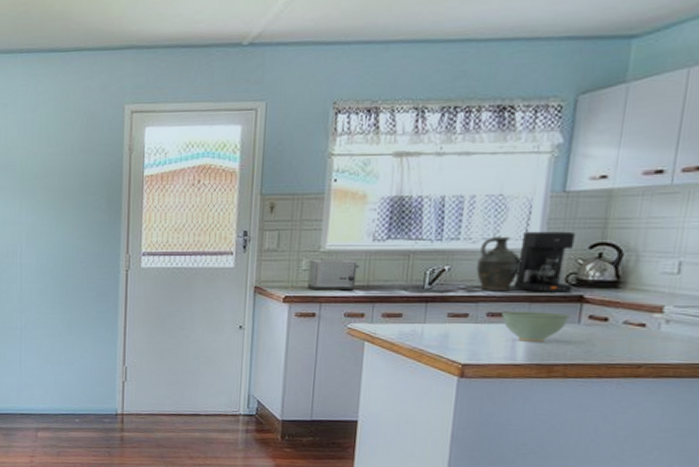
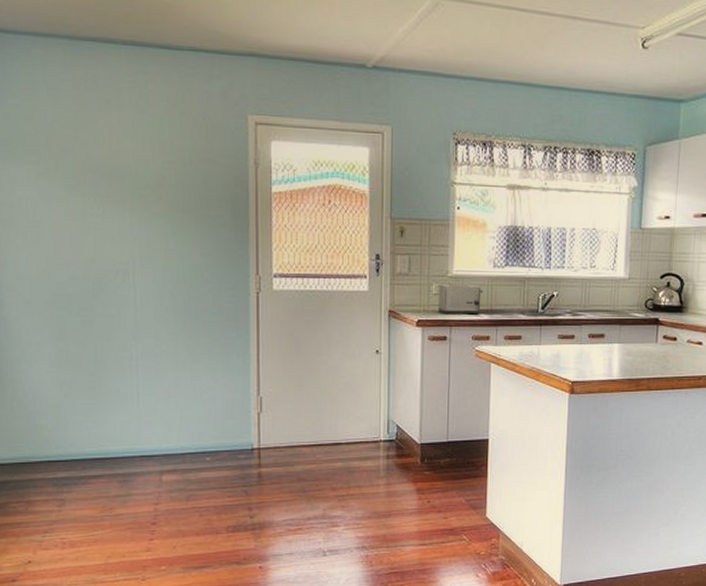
ceramic jug: present [475,236,522,292] -> none [578,265,613,315]
bowl: present [500,311,570,343] -> none [599,333,650,361]
coffee maker: present [514,231,576,293] -> none [608,262,651,316]

